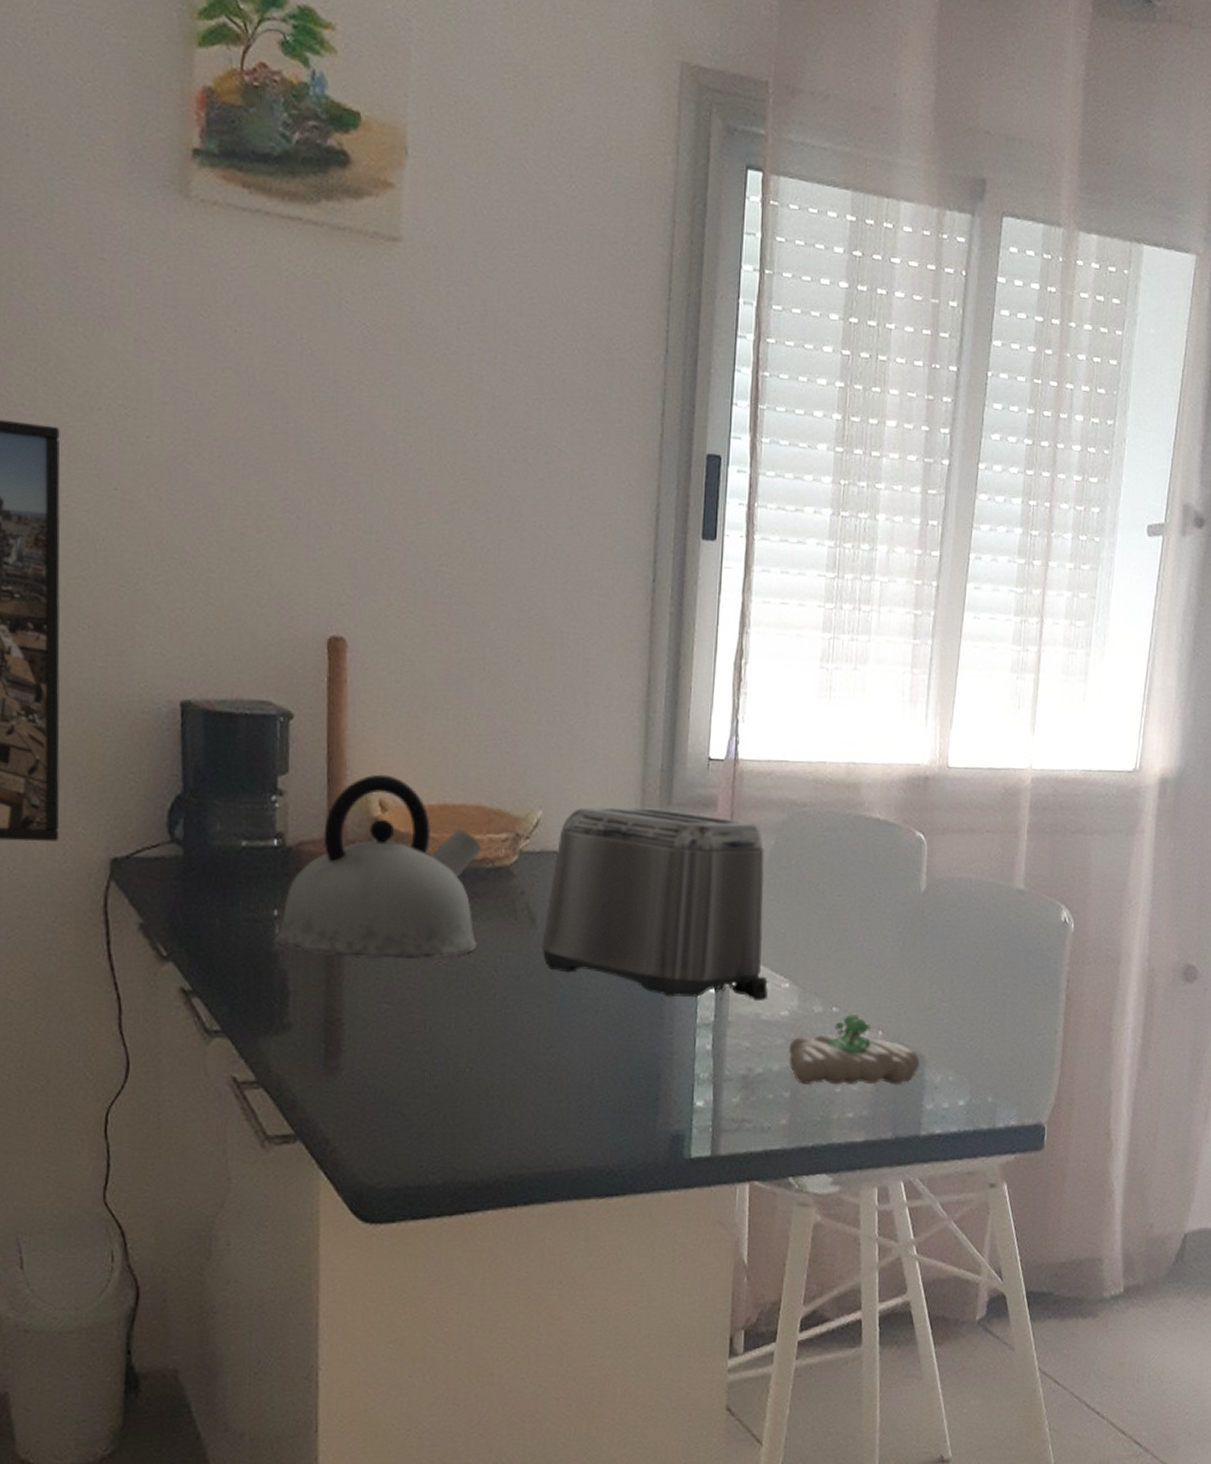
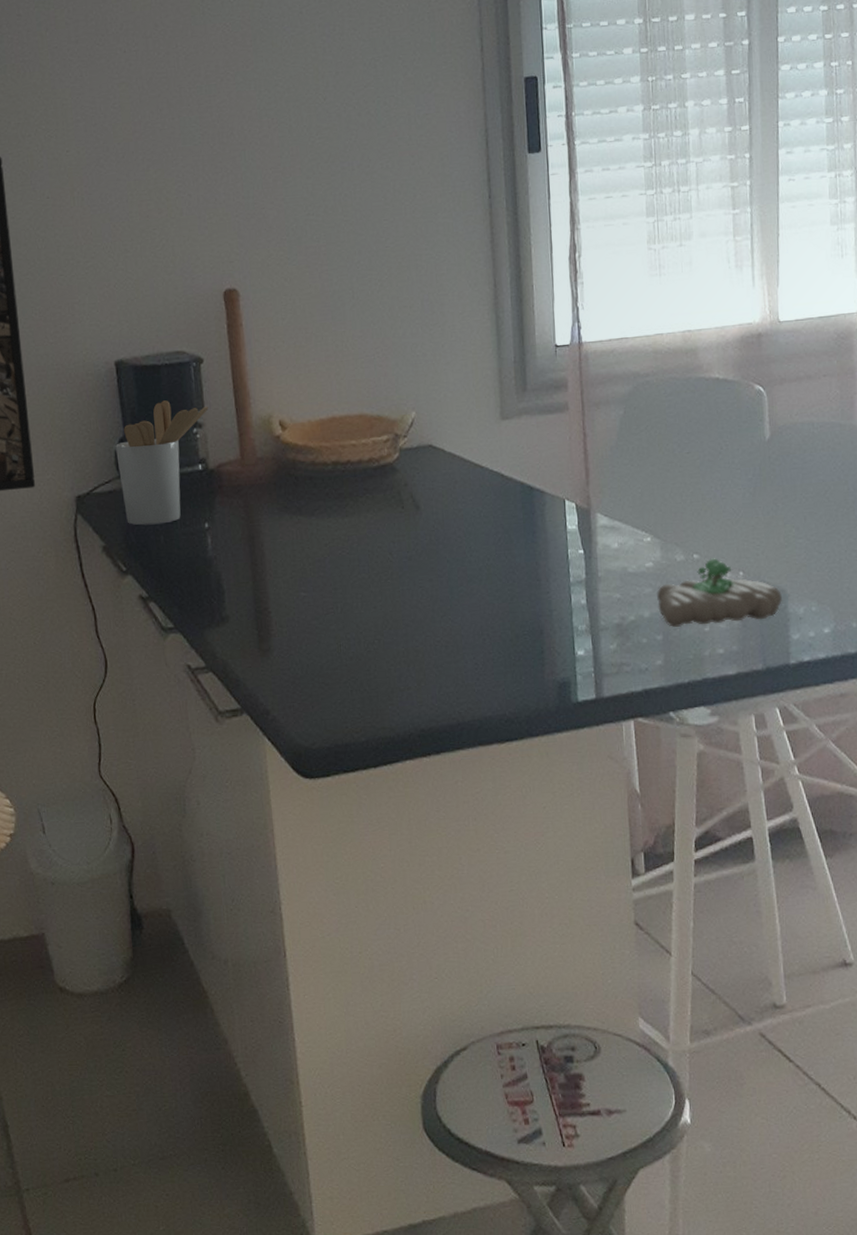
utensil holder: none [170,757,294,905] -> present [115,400,208,525]
kettle: present [277,774,482,960] -> none [209,398,373,556]
toaster: present [542,806,769,1002] -> none [427,395,633,561]

